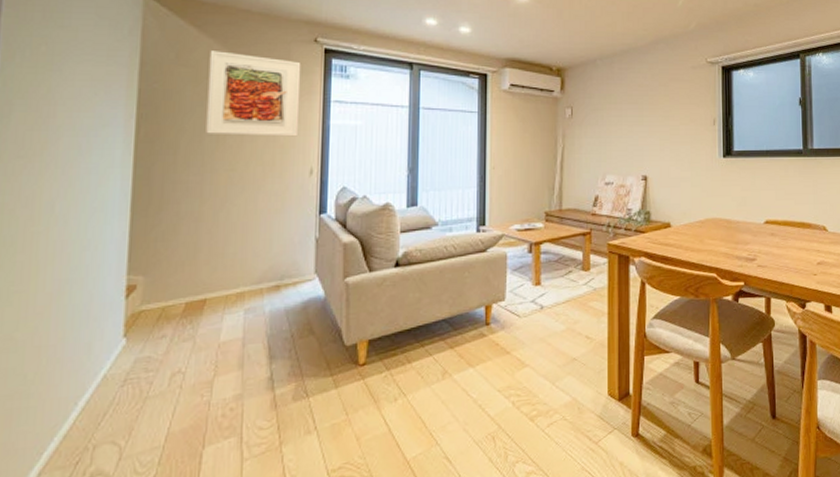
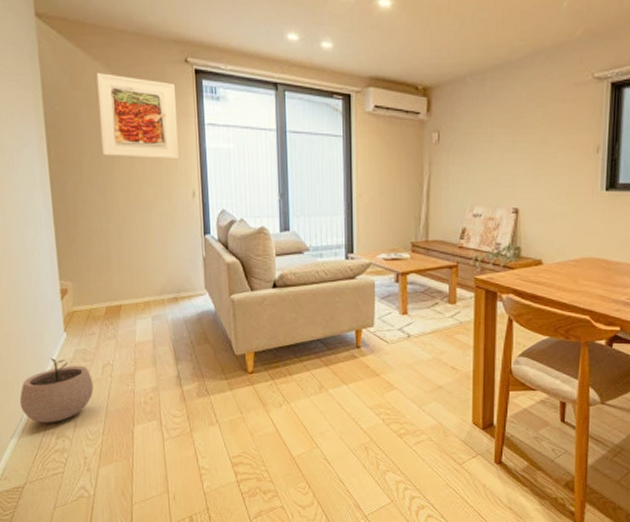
plant pot: none [41,371,154,460] -> present [19,358,94,423]

